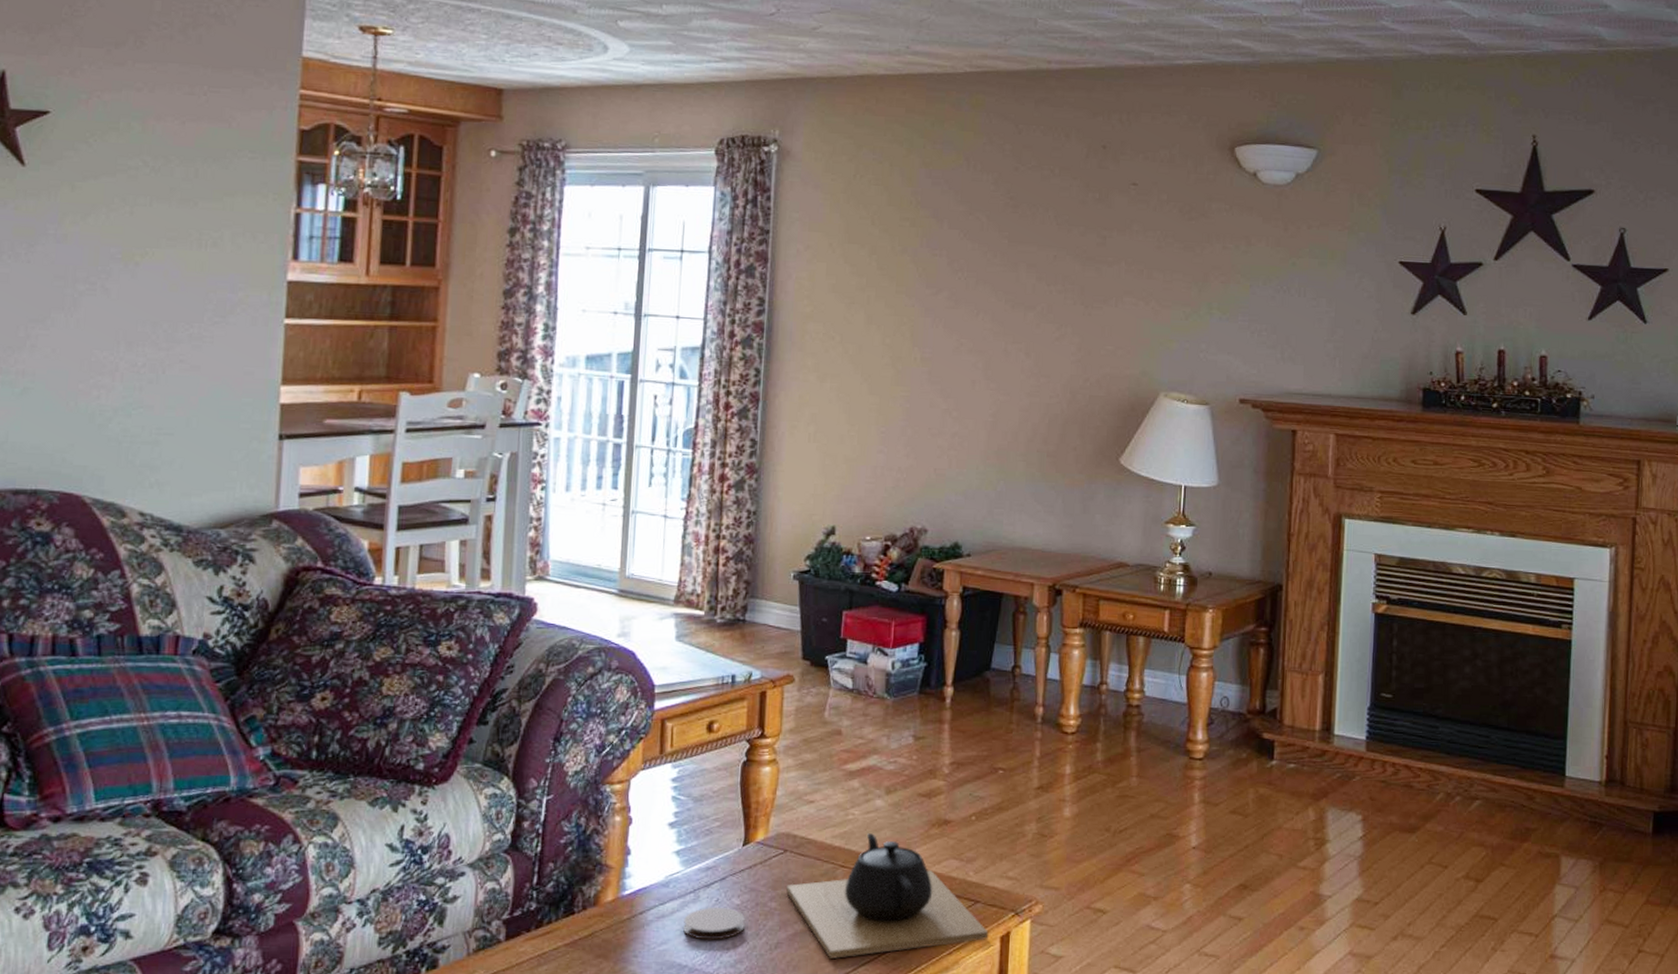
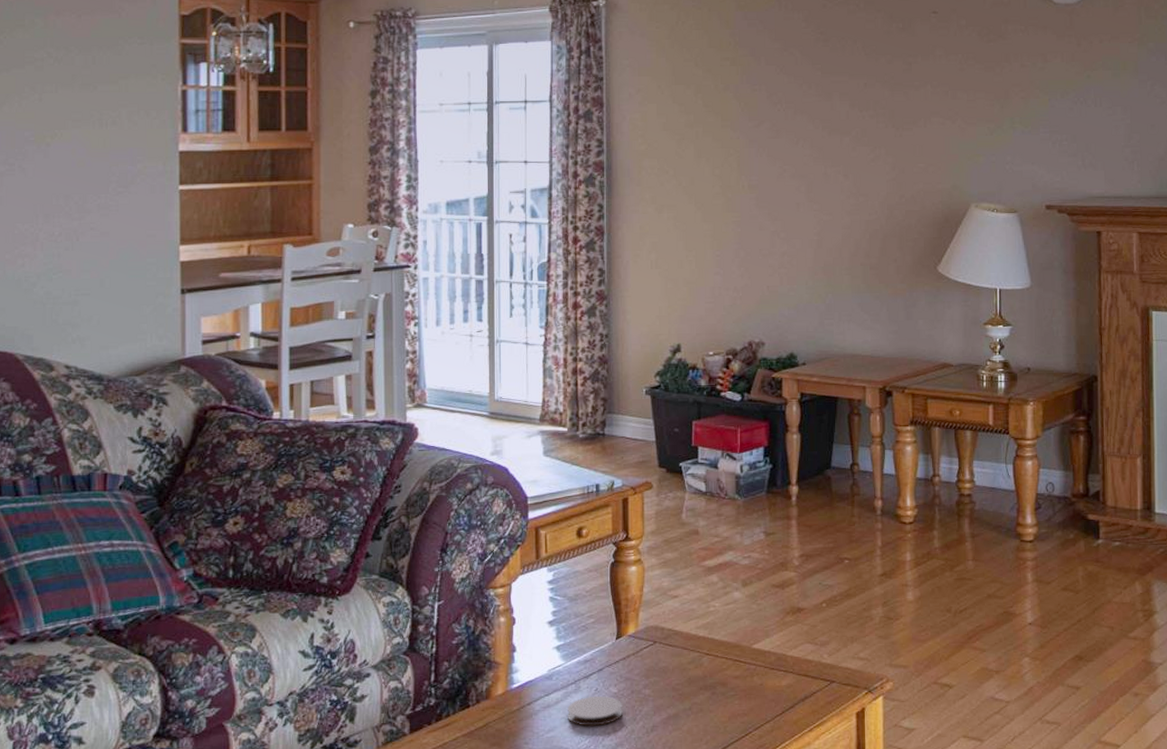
teapot: present [786,833,989,959] -> none [658,623,845,739]

